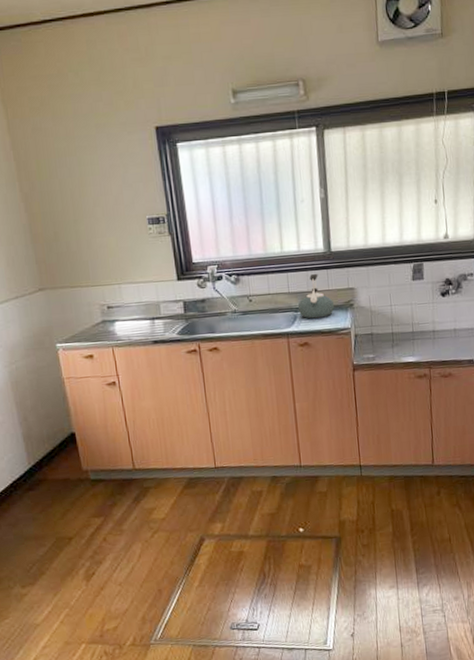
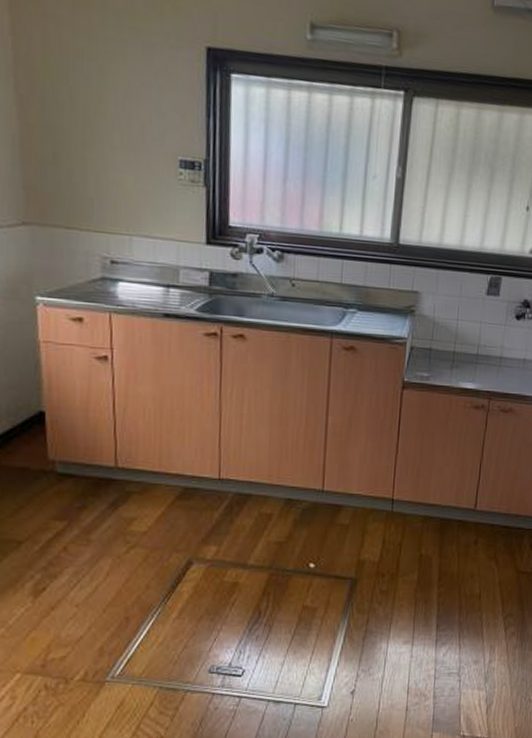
kettle: present [297,273,335,319] -> none [348,266,393,321]

